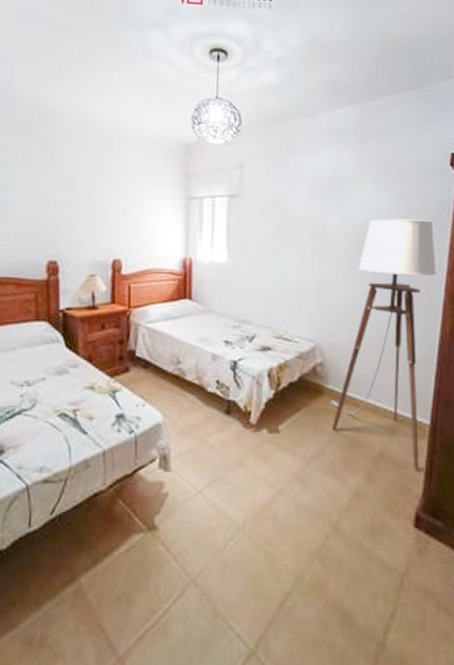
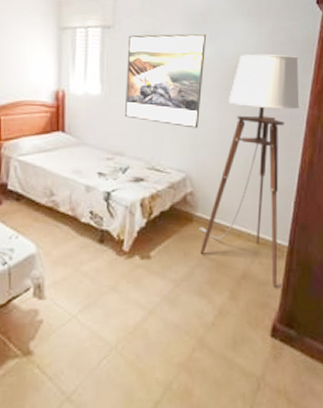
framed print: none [252,199,333,296] -> present [125,33,206,129]

